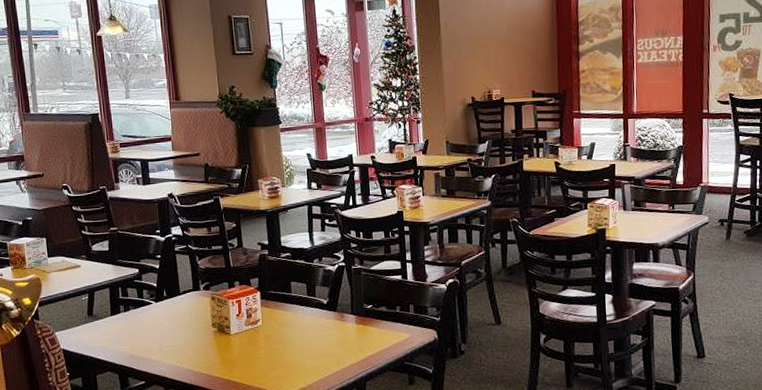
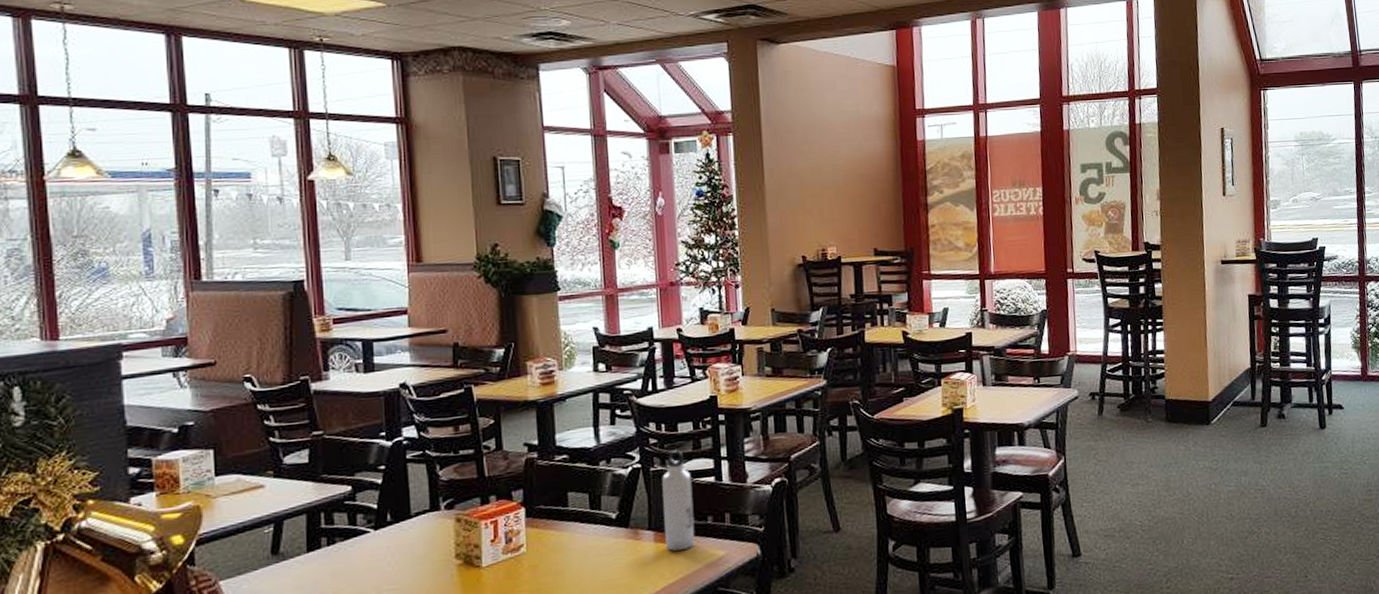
water bottle: none [361,253,387,332] -> present [661,450,695,552]

